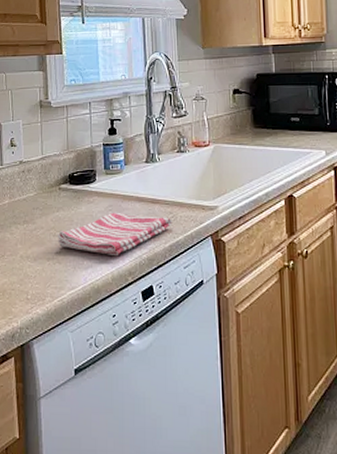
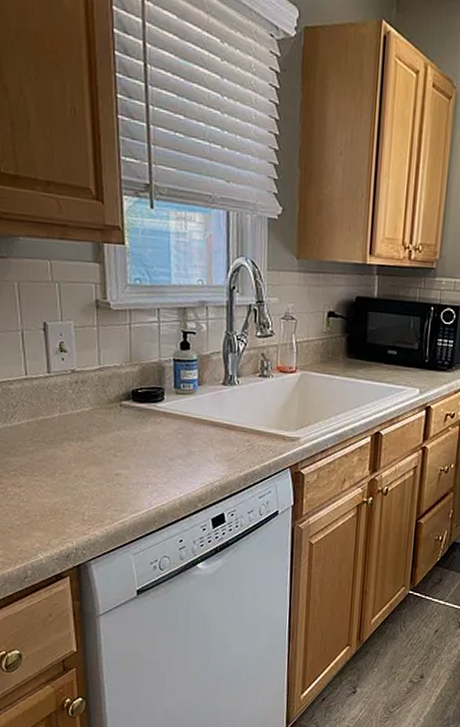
dish towel: present [57,212,172,256] -> none [117,435,249,482]

